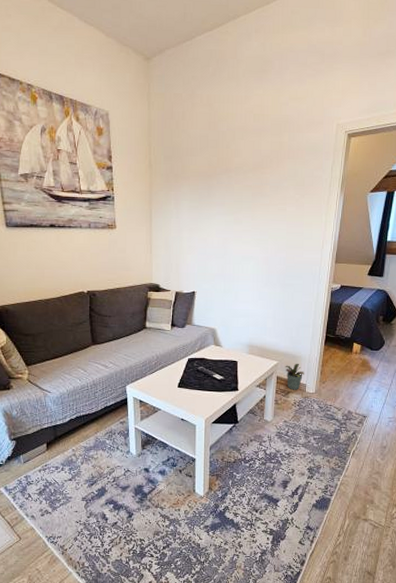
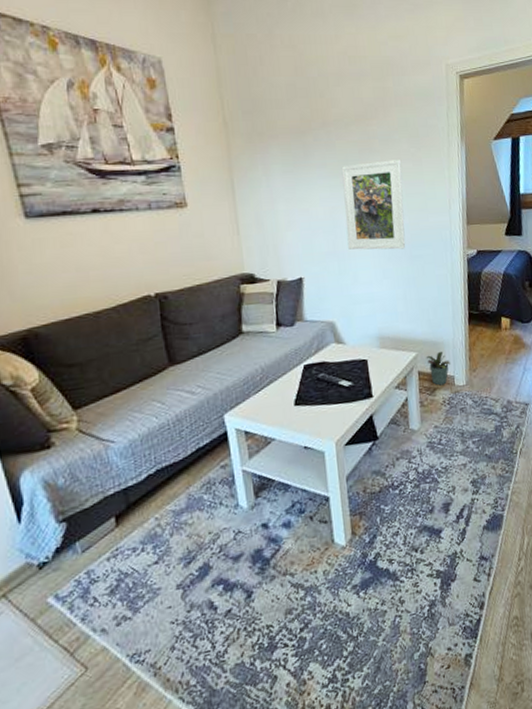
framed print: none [234,203,287,278] -> present [341,159,406,250]

